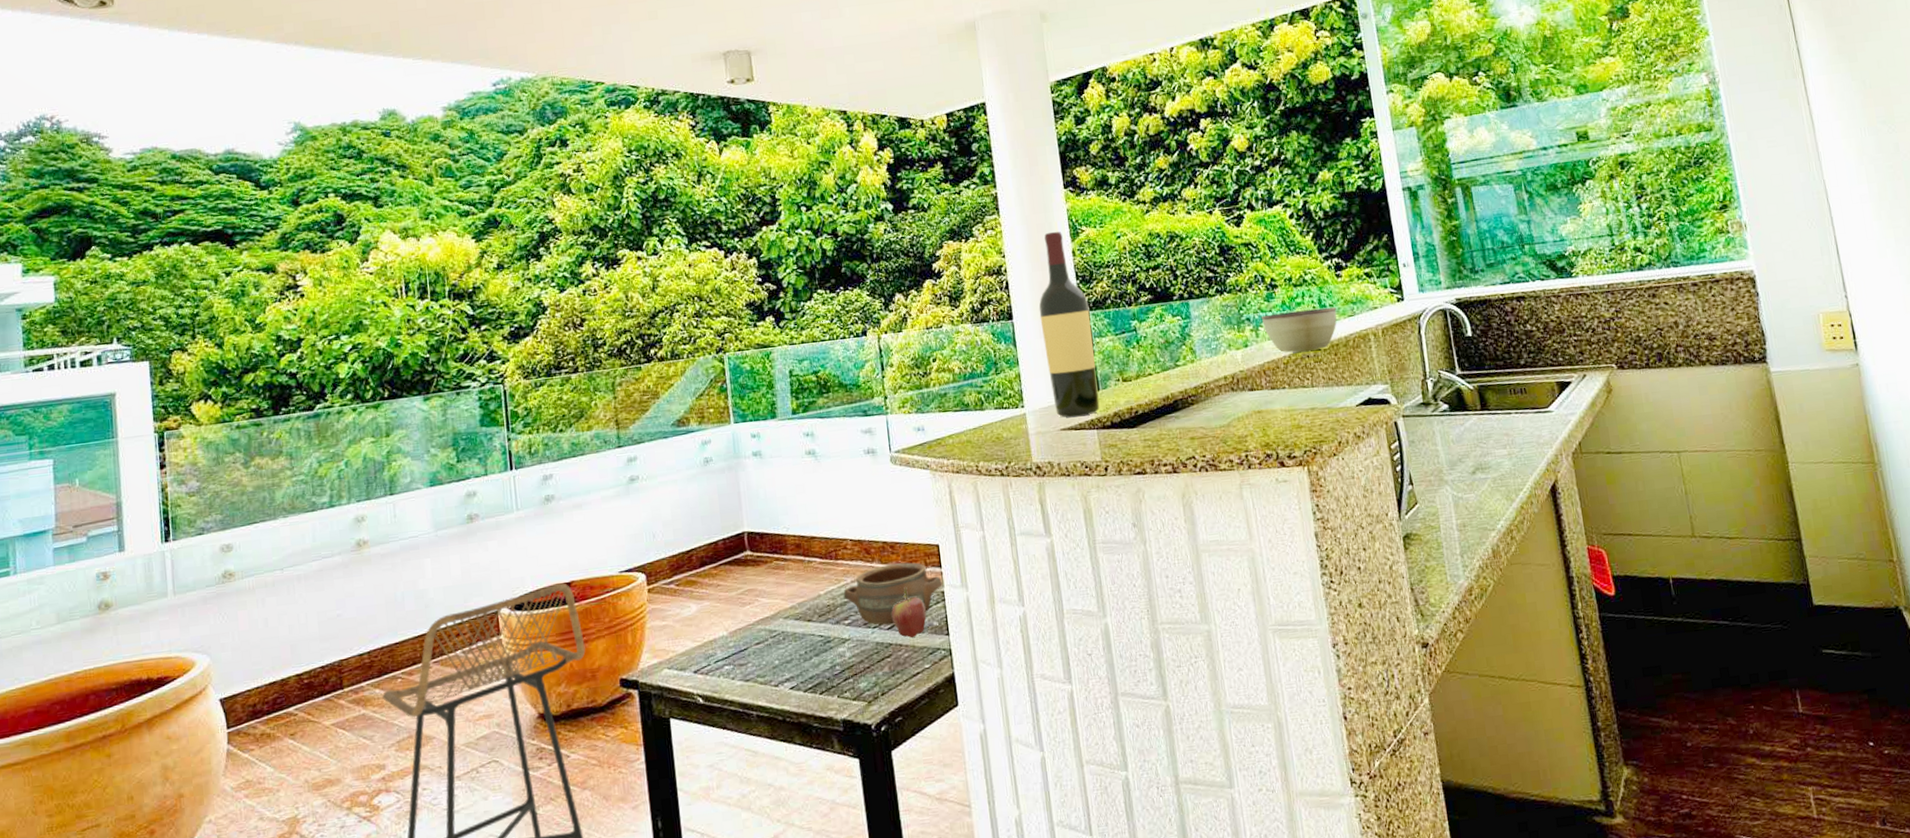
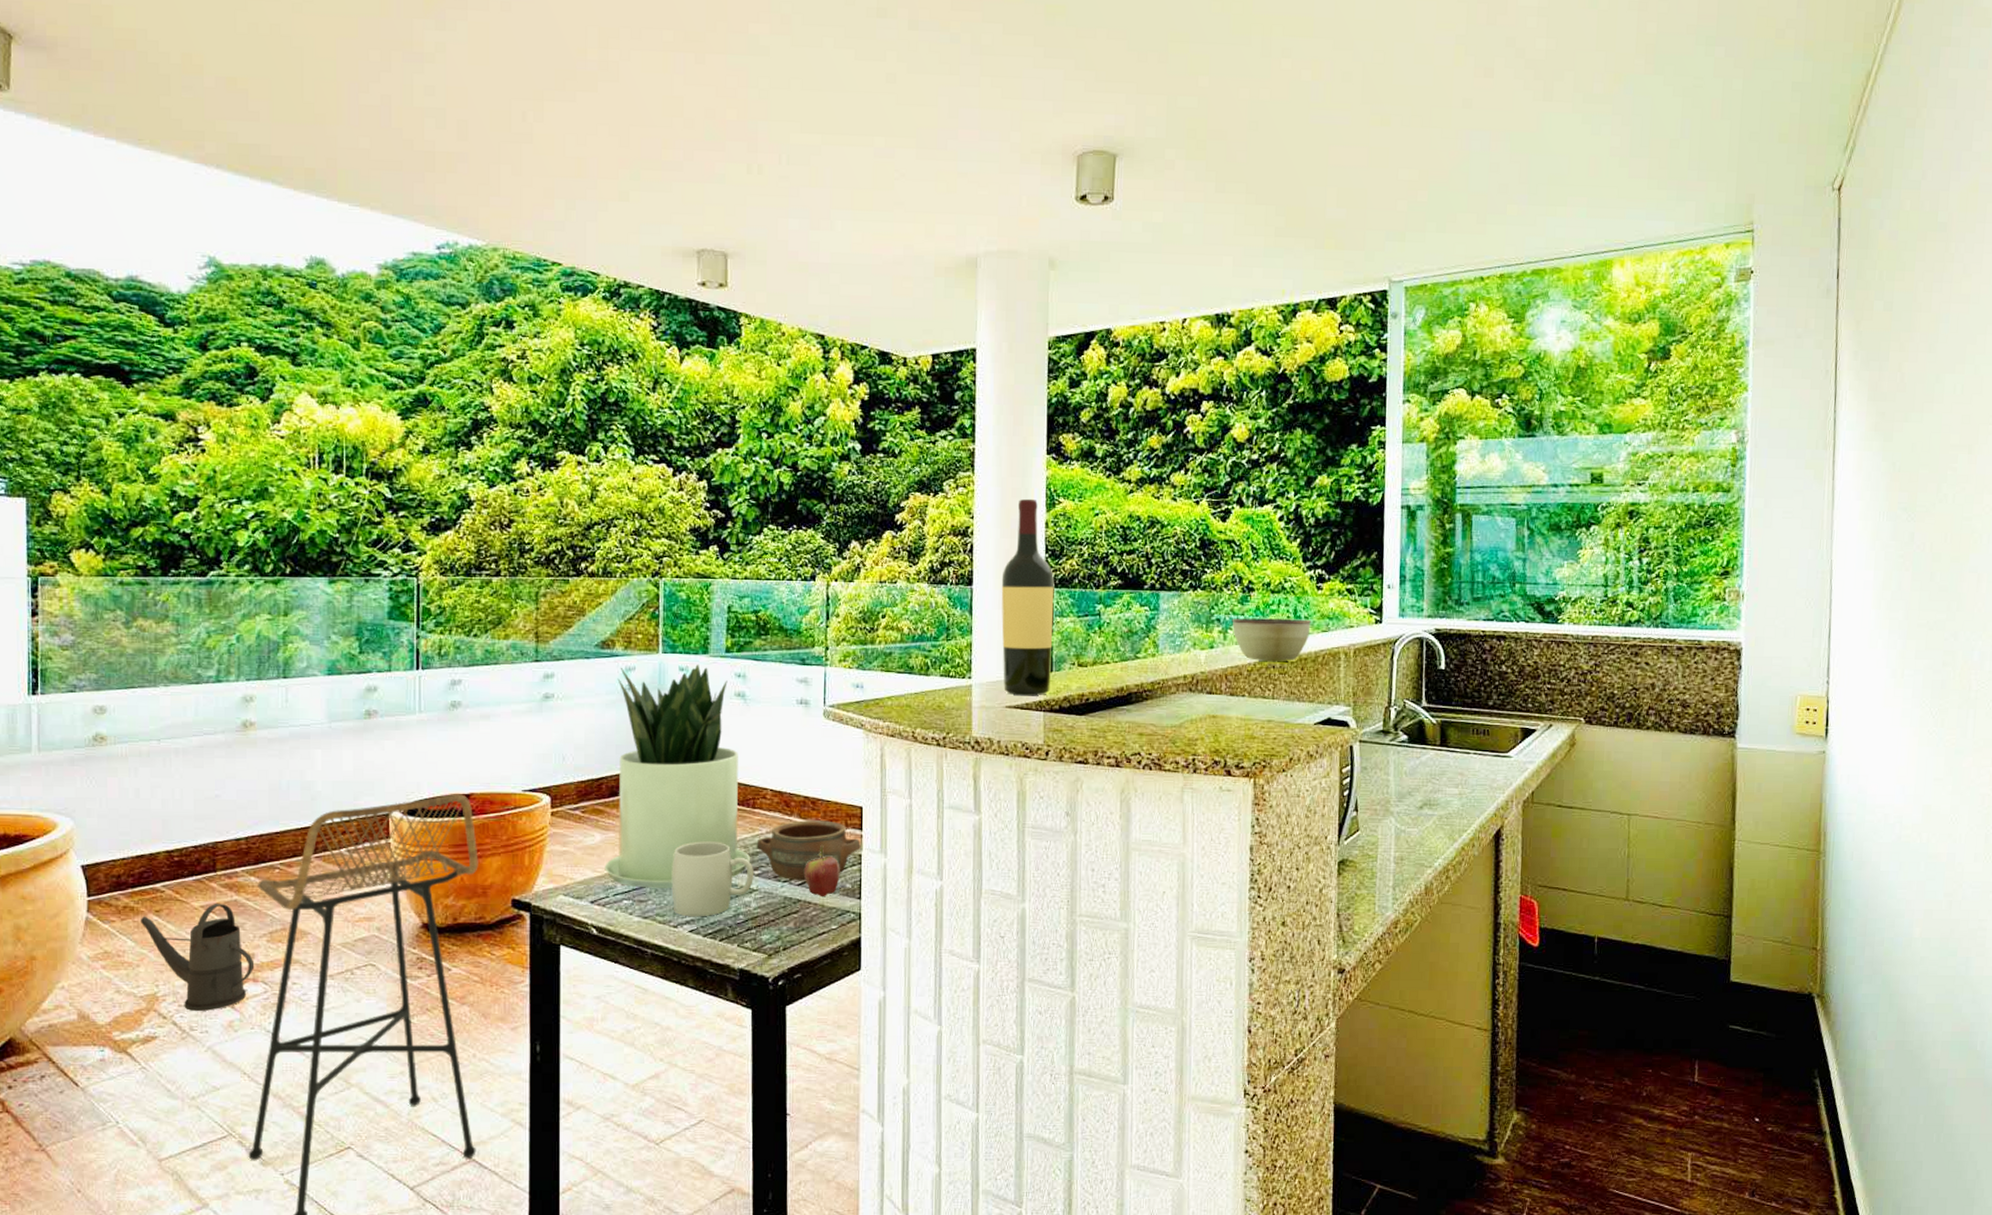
watering can: none [277,719,386,829] -> present [140,904,255,1011]
planter: none [695,429,840,652] -> present [604,664,751,888]
mug: none [766,597,845,675] -> present [671,841,754,917]

